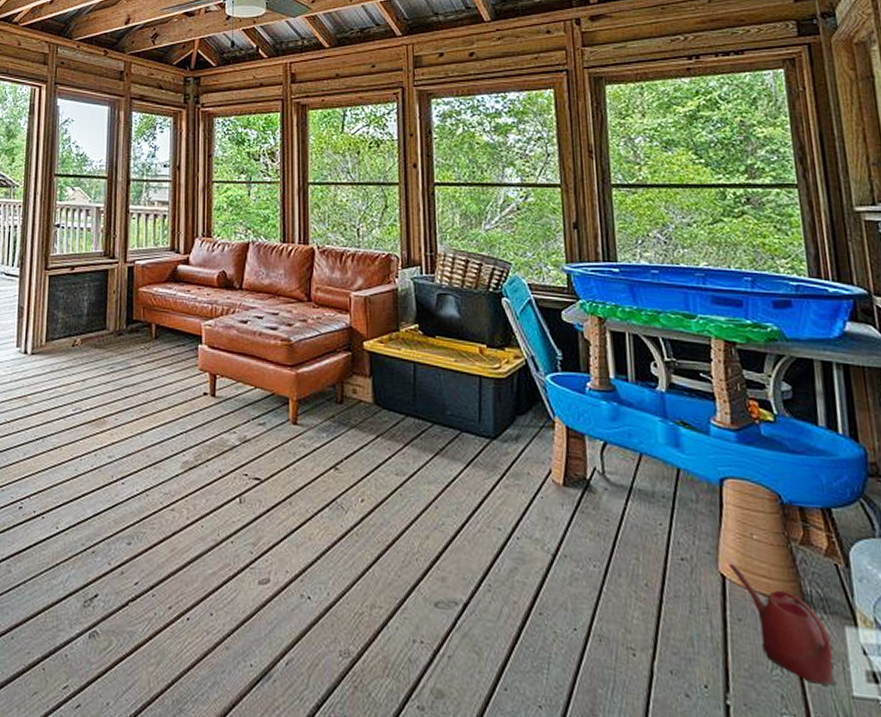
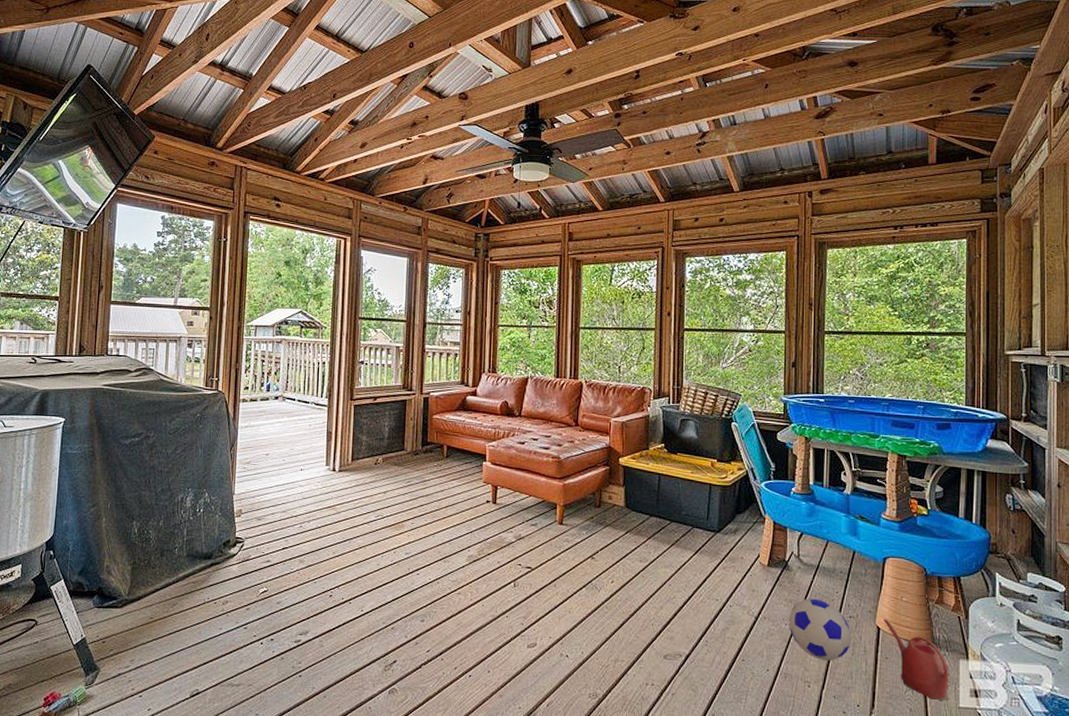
soccer ball: none [597,531,688,620] -> present [788,598,852,661]

